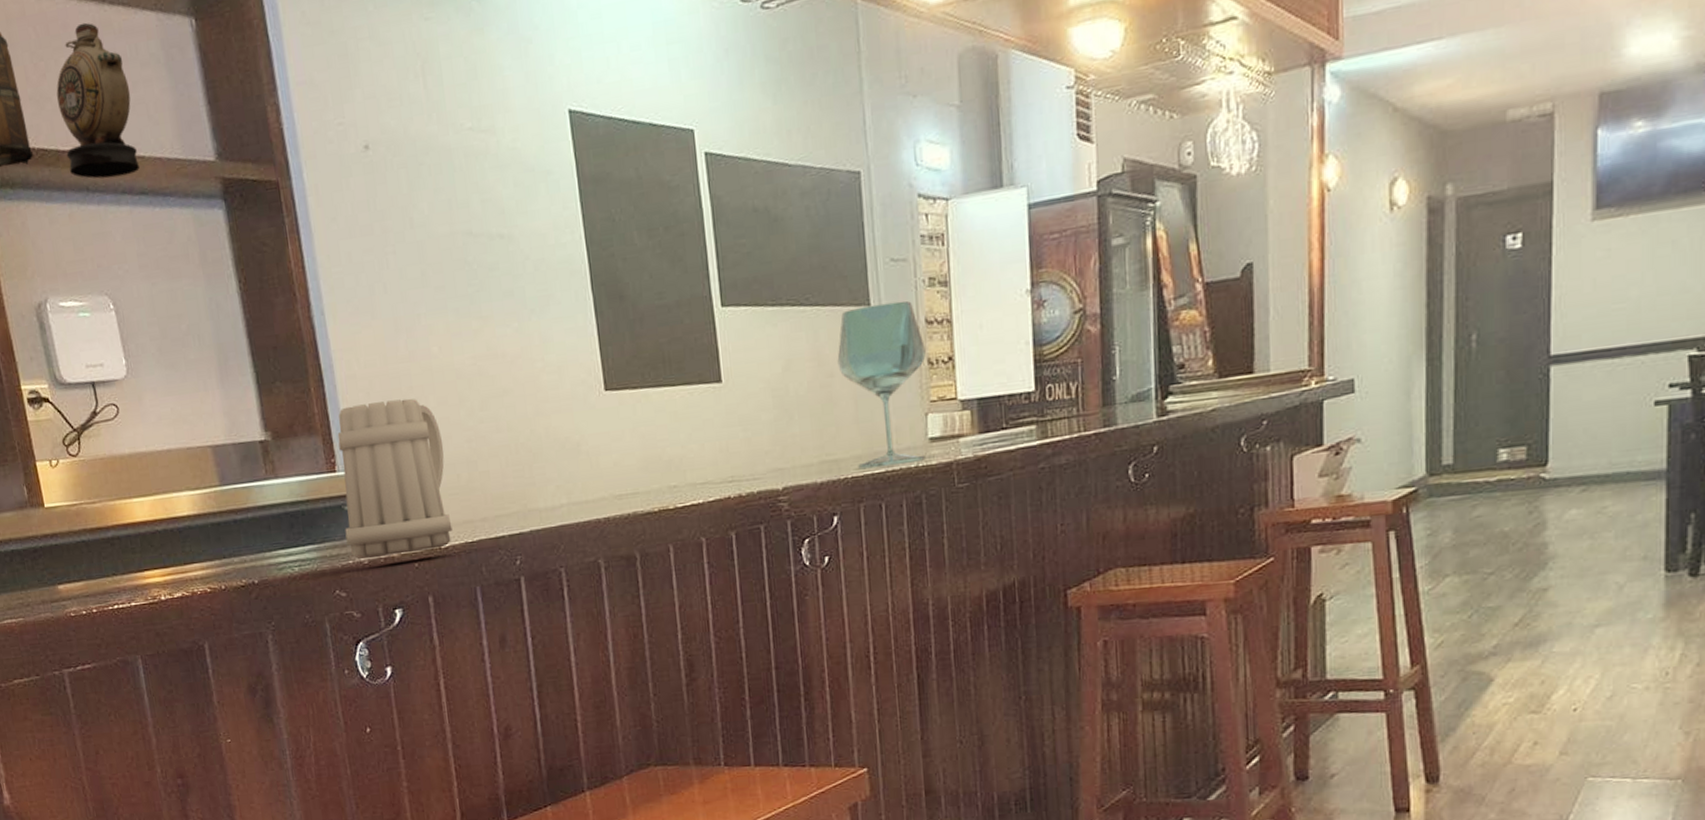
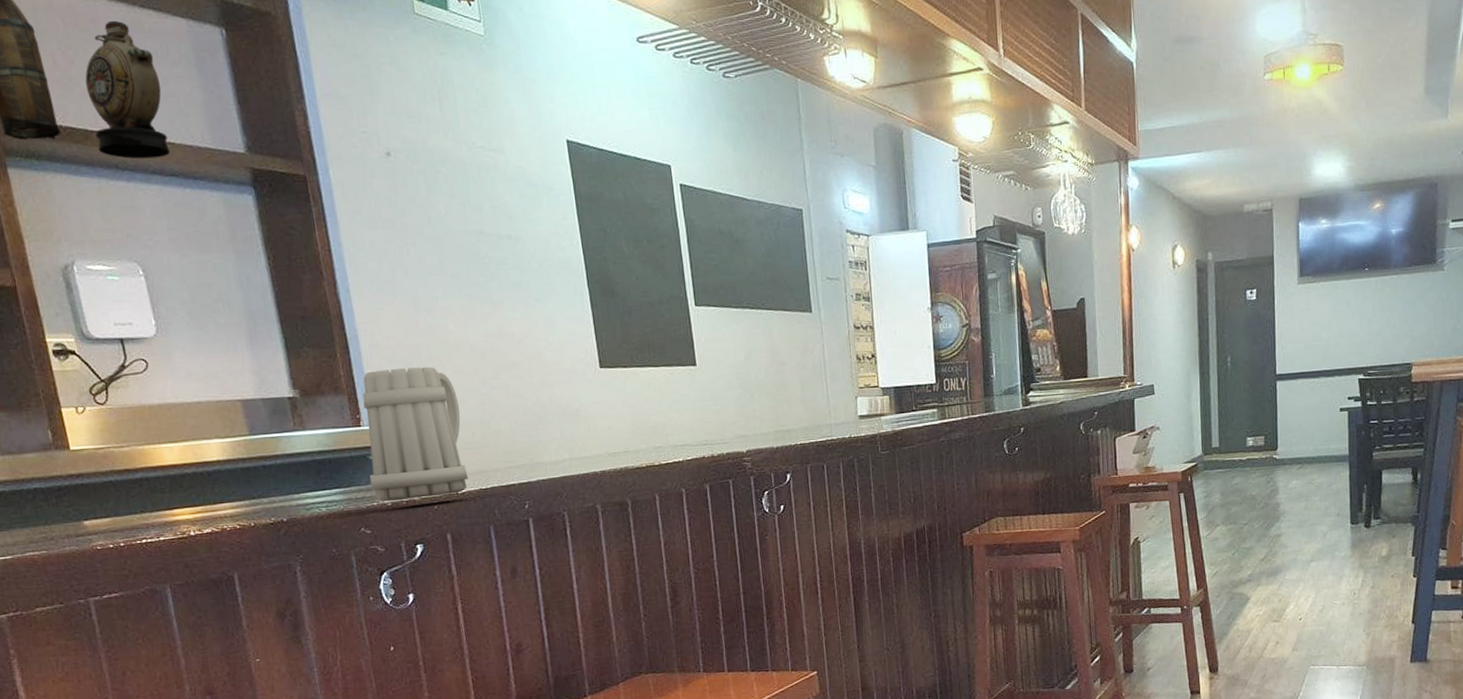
wine glass: present [837,301,926,470] -> none [787,310,856,438]

